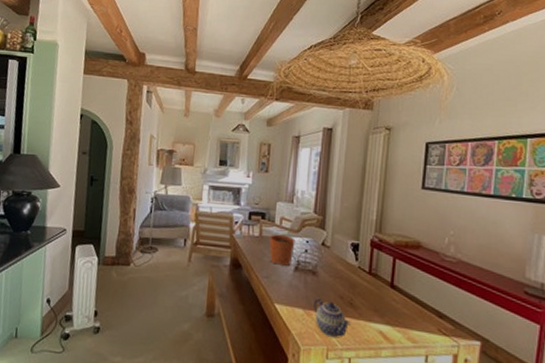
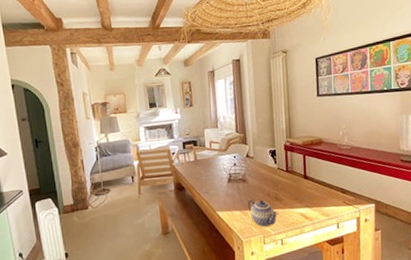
plant pot: present [269,227,296,267] -> none [203,149,225,181]

